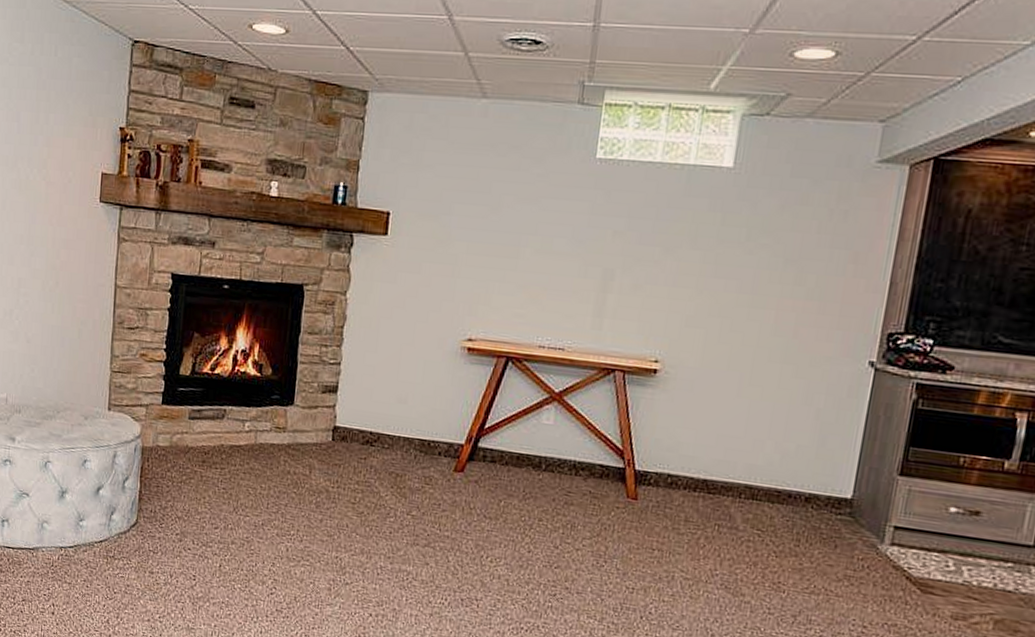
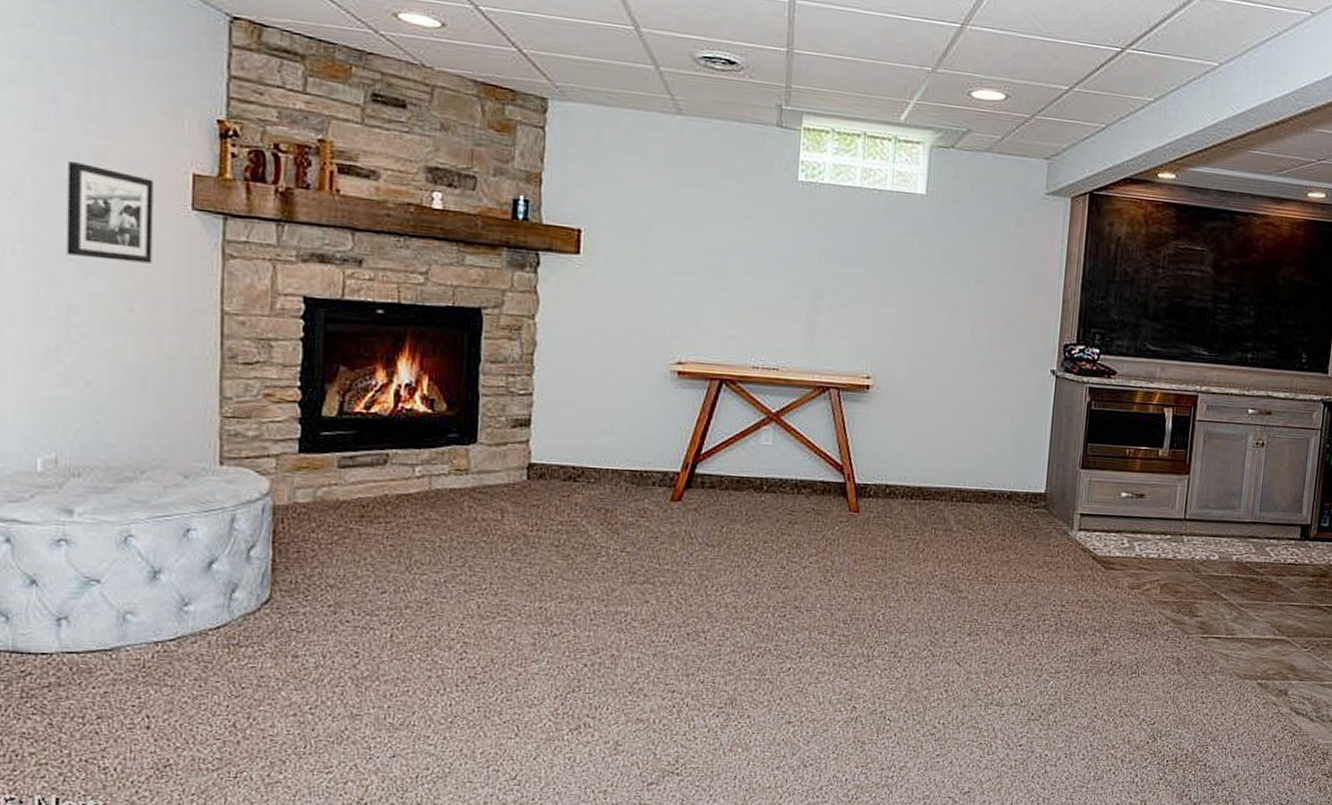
picture frame: none [20,167,76,246] -> present [66,162,154,264]

